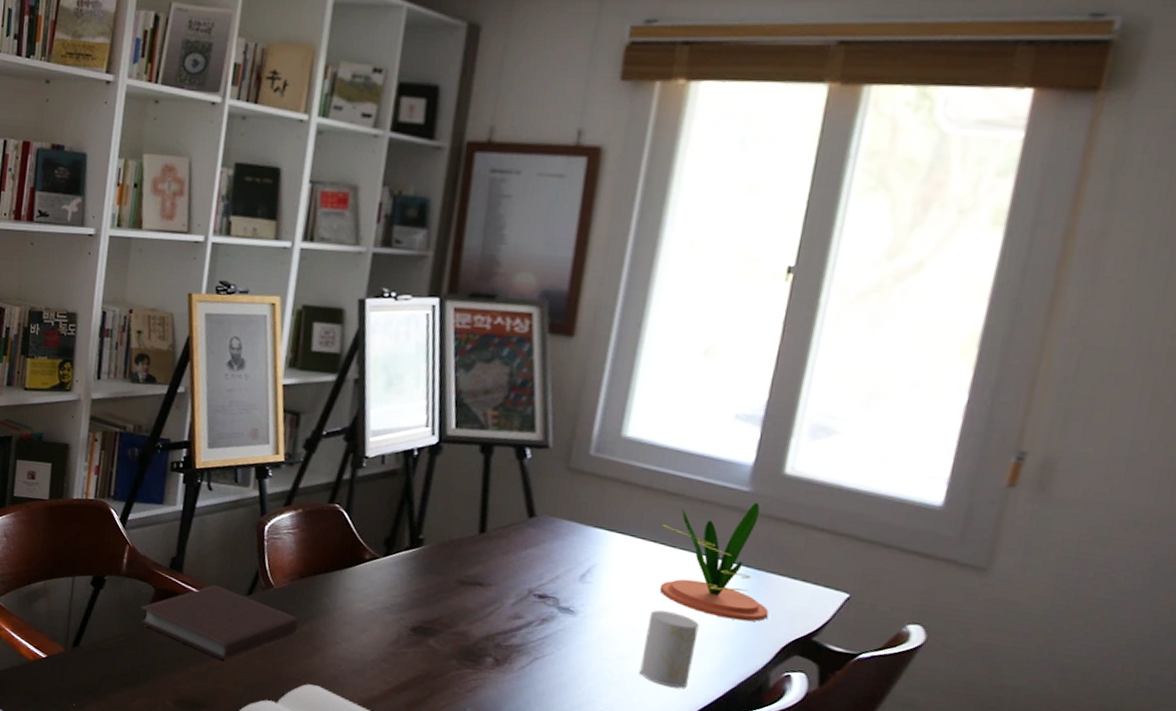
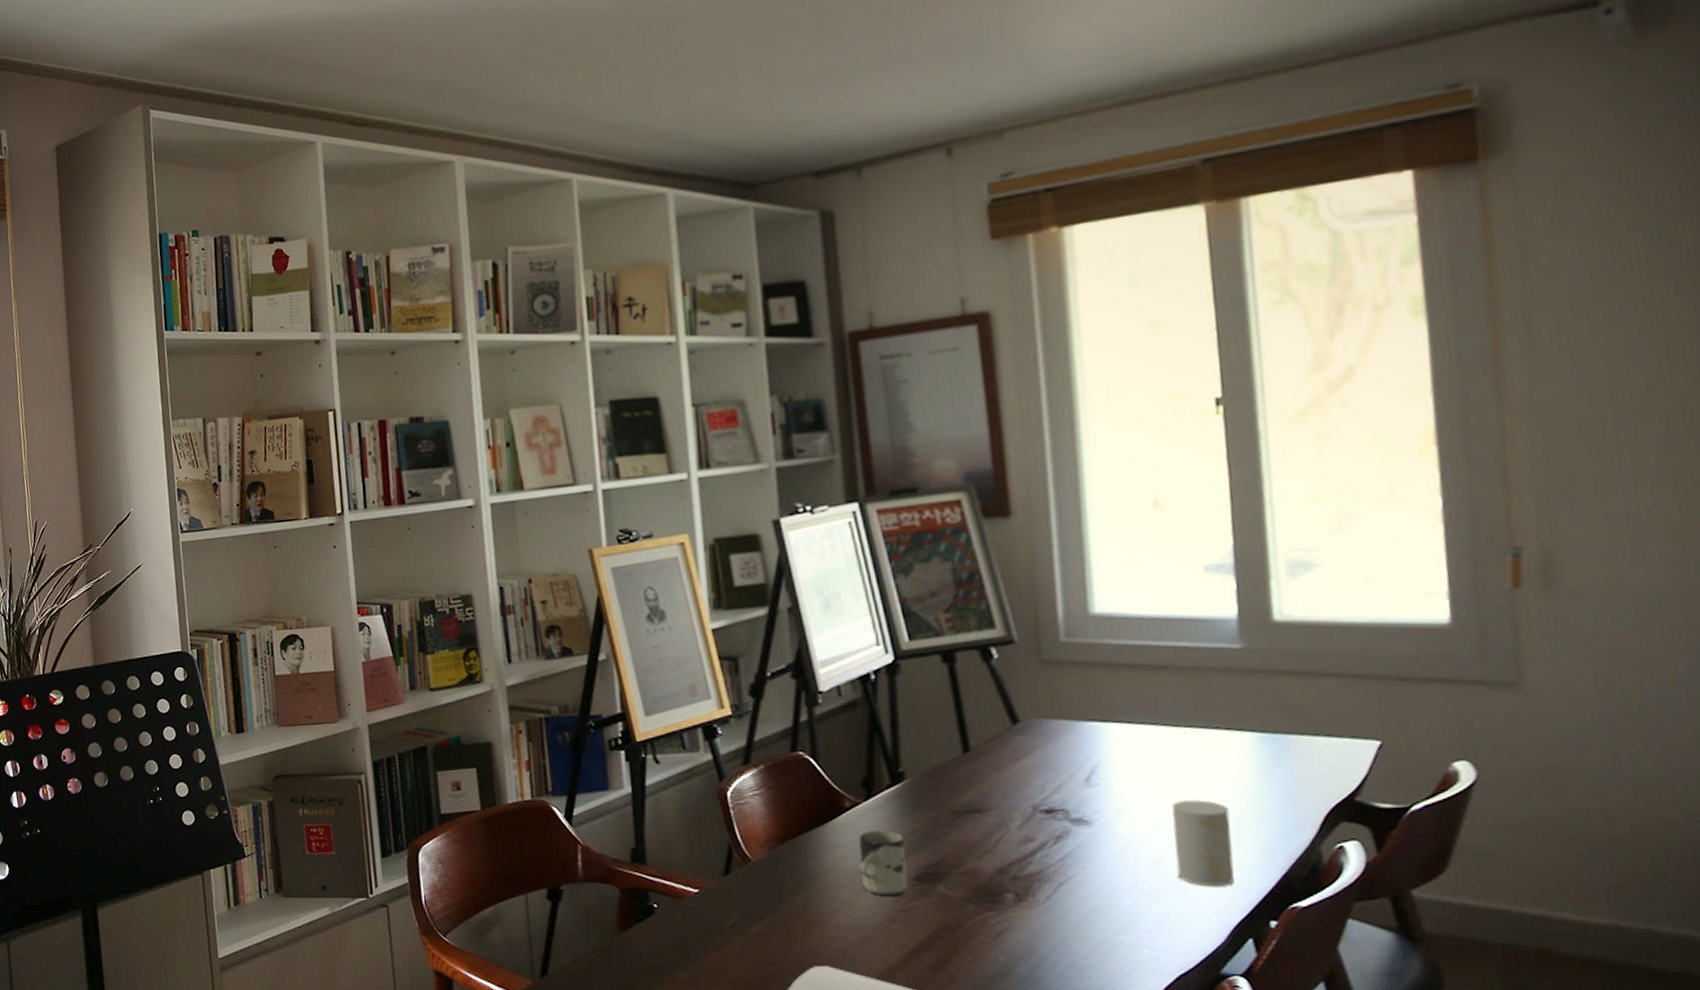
notebook: present [138,585,299,660] -> none [606,871,789,958]
cup: none [364,582,410,640] -> present [857,830,908,896]
plant: present [659,503,769,622] -> none [1158,659,1301,796]

